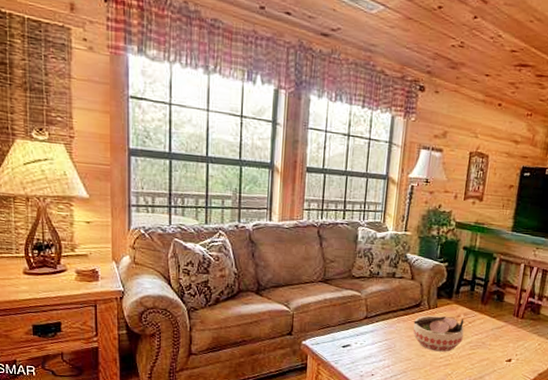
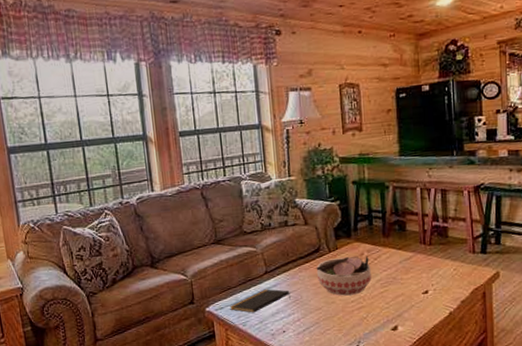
notepad: none [325,333,385,353] -> present [230,289,291,313]

